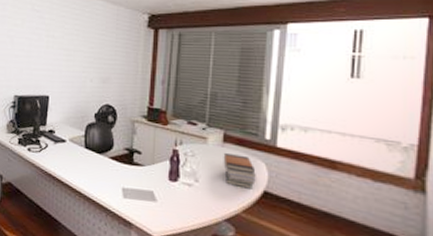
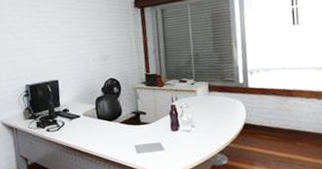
book stack: present [223,152,256,189] -> none [210,99,237,125]

